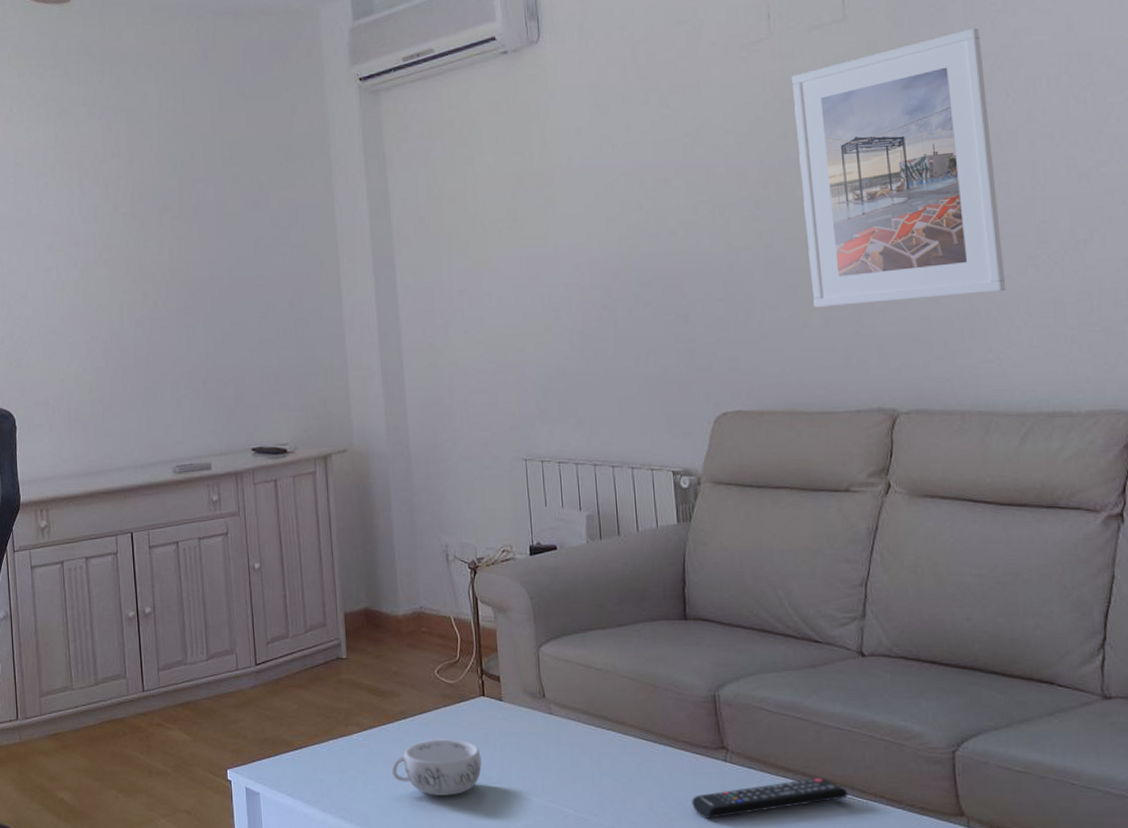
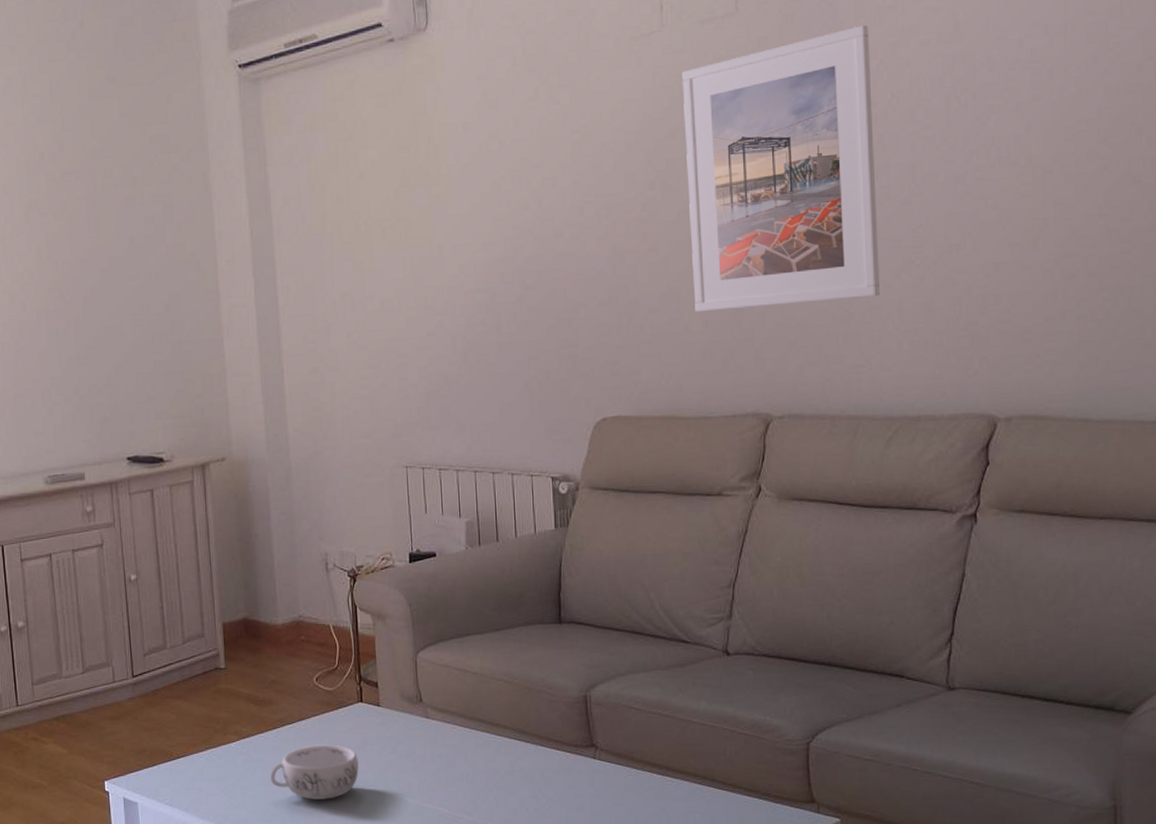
remote control: present [692,778,848,819] -> none [561,771,709,813]

